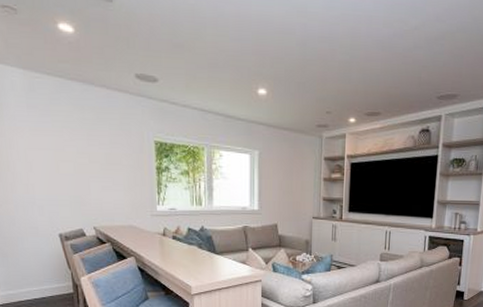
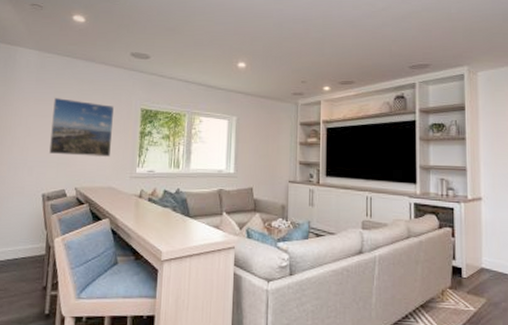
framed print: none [53,128,127,195] -> present [49,98,114,158]

